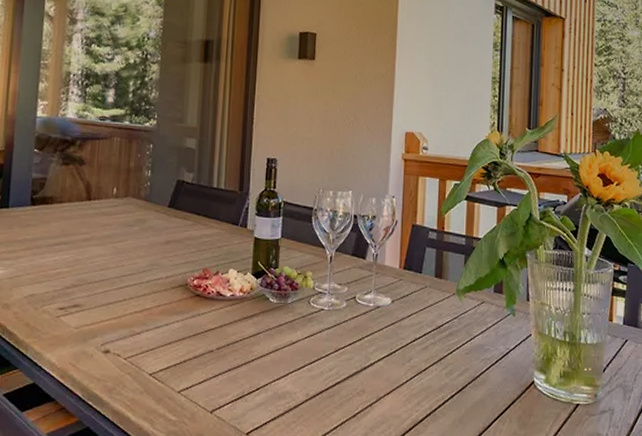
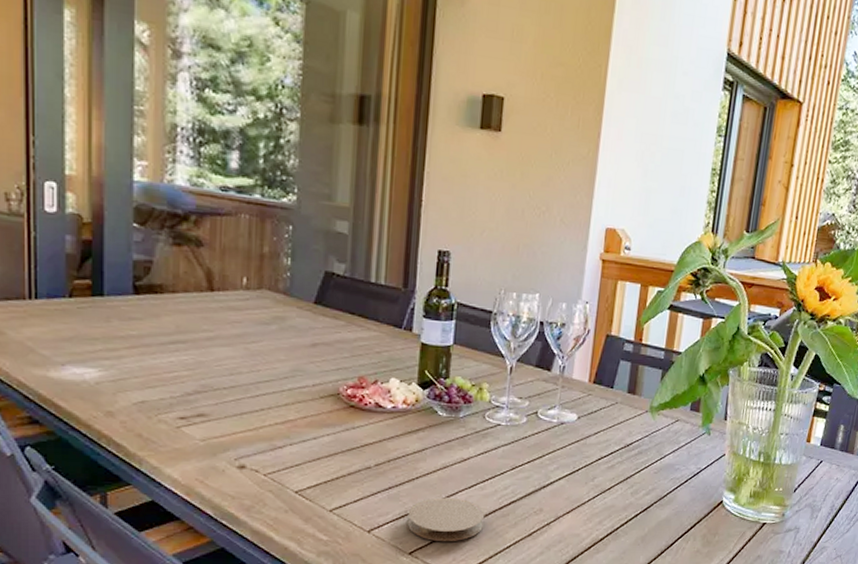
coaster: none [244,379,313,423] -> present [407,497,485,542]

